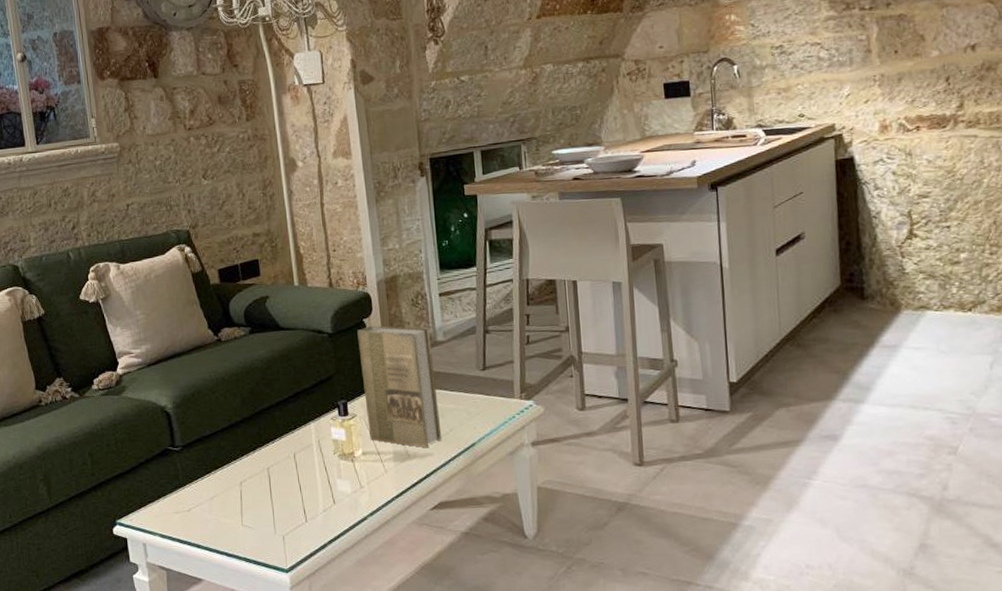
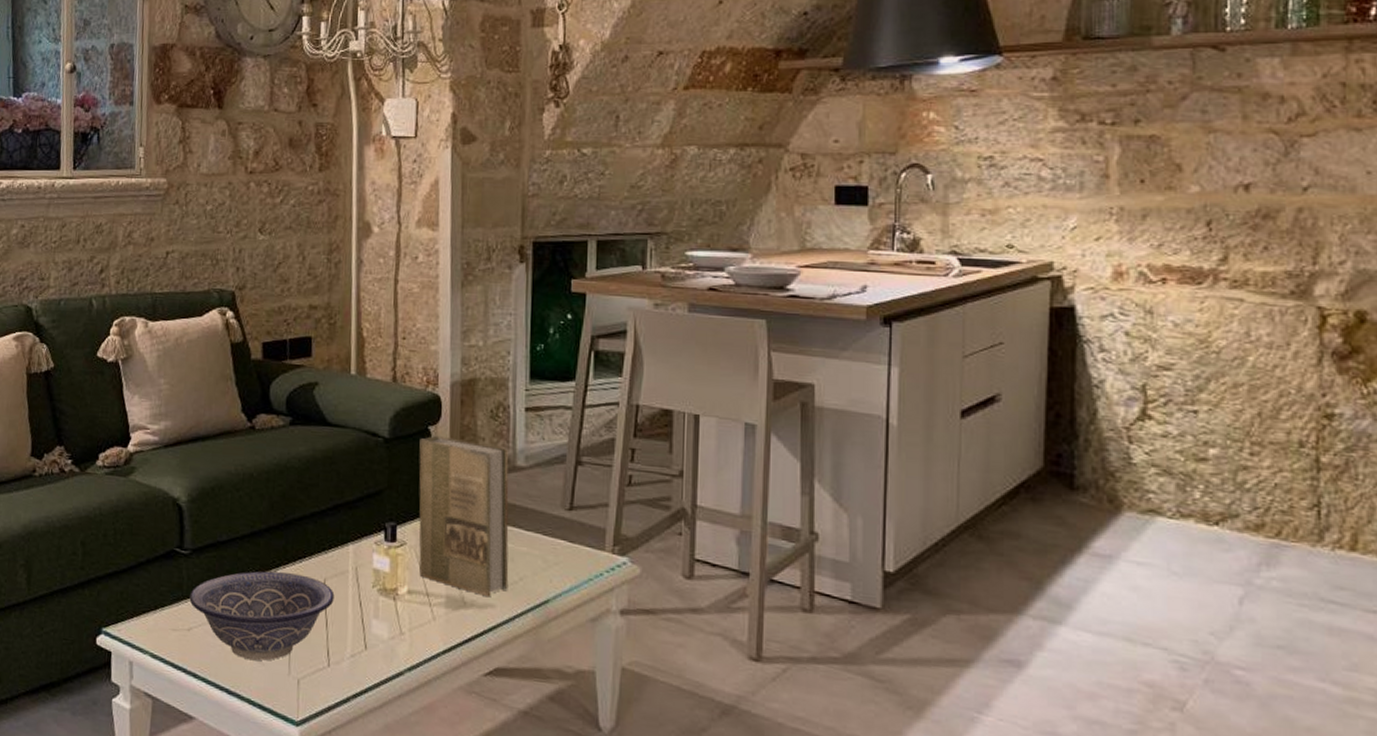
decorative bowl: none [185,453,304,527] -> present [189,571,335,661]

